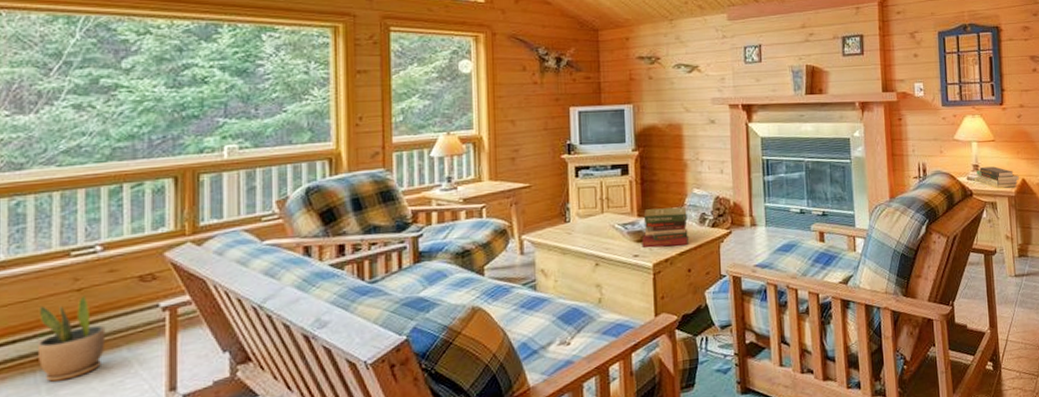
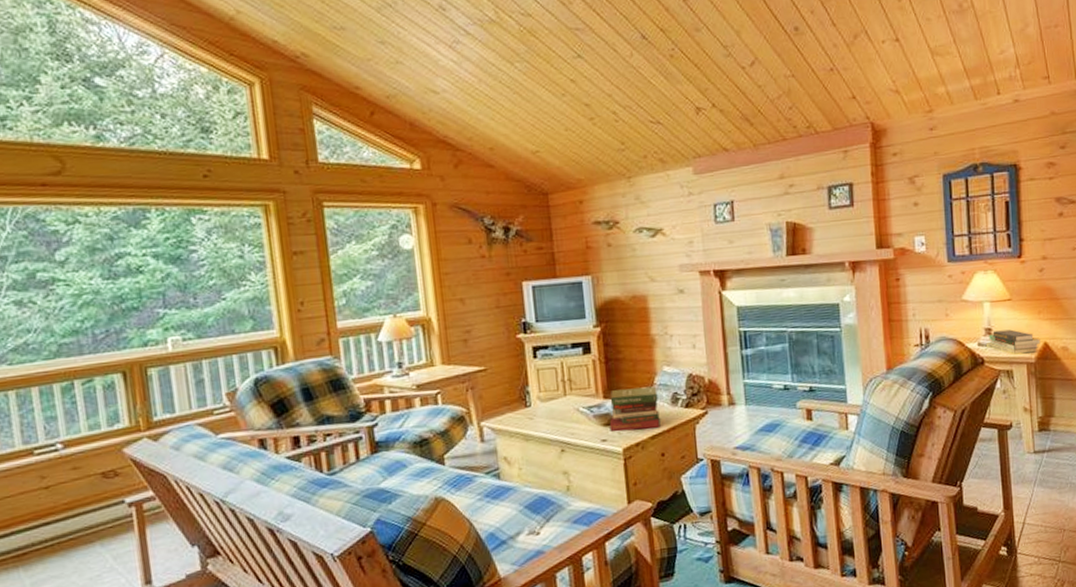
potted plant: present [37,295,106,382] -> none [11,493,79,577]

